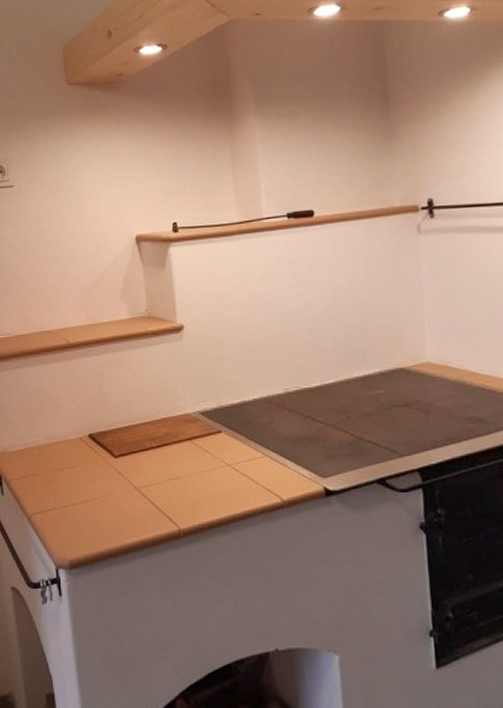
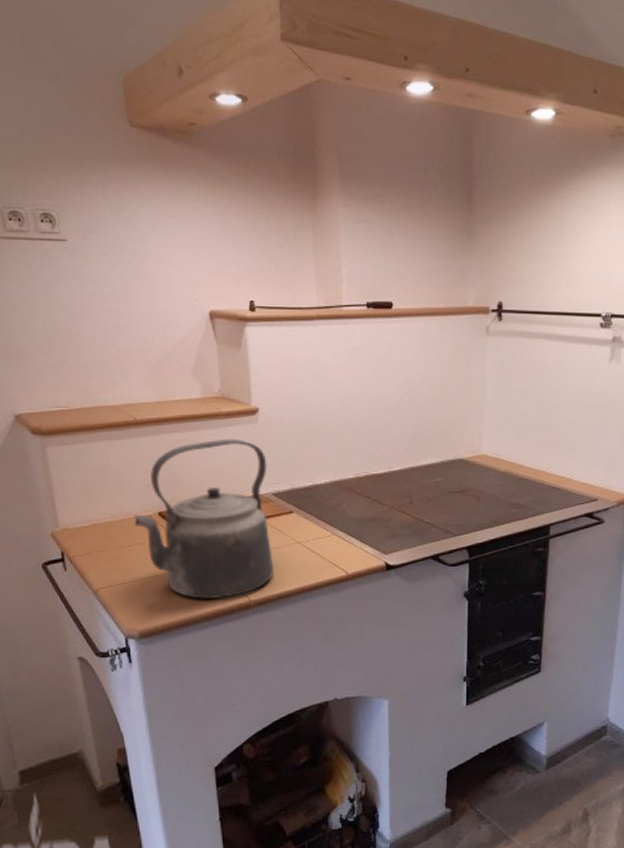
kettle: none [65,357,204,527] -> present [133,438,274,599]

